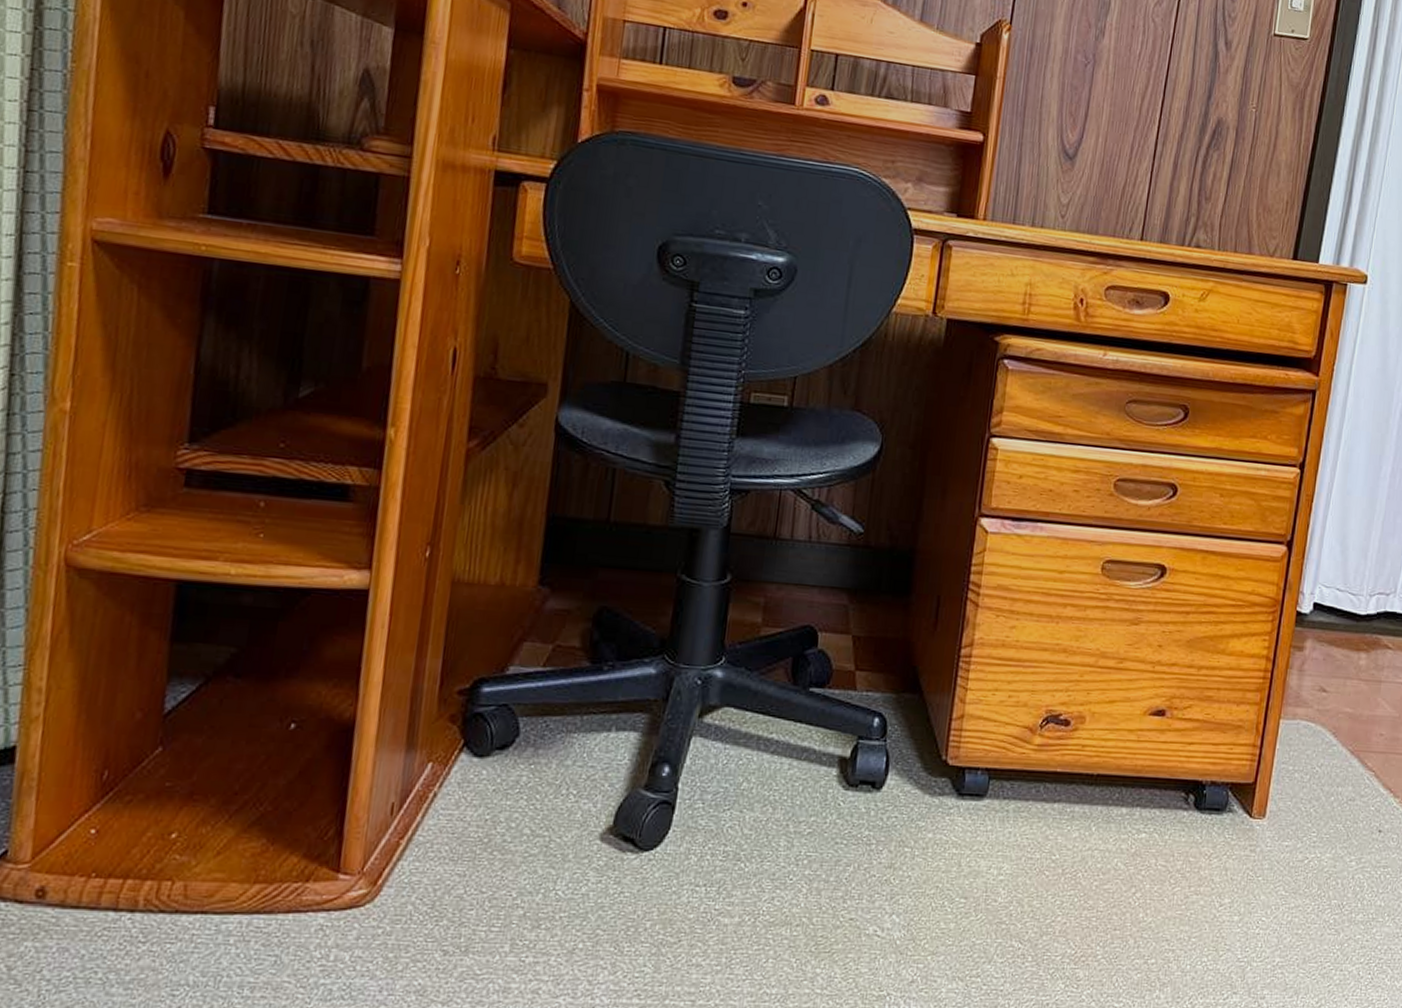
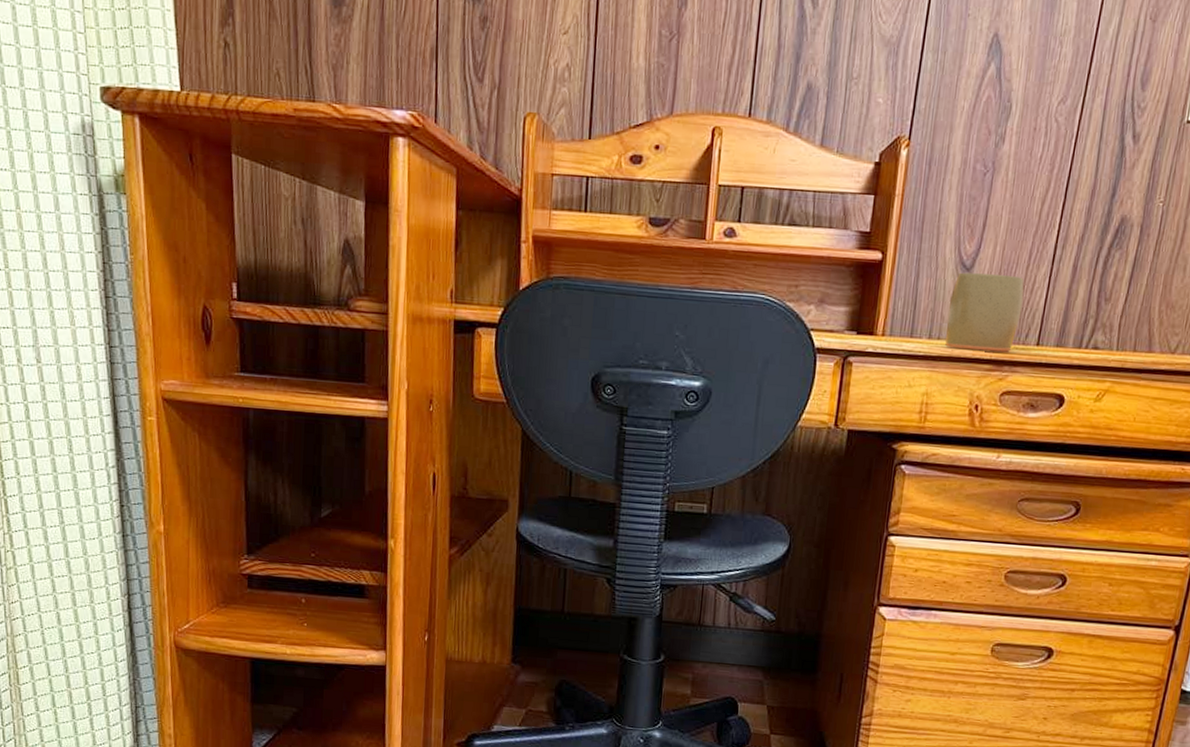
mug: none [1049,160,1127,245] -> present [945,272,1024,352]

